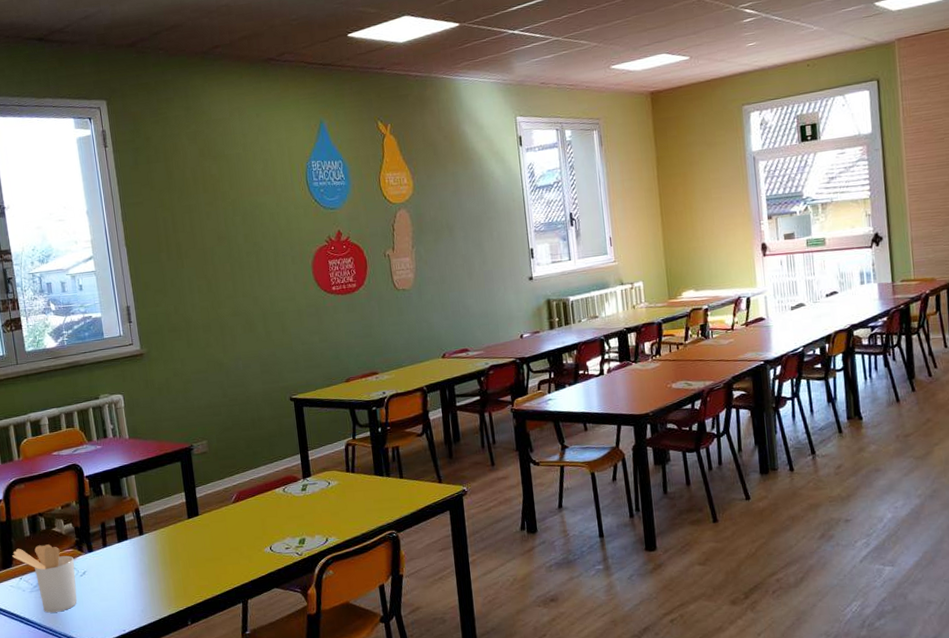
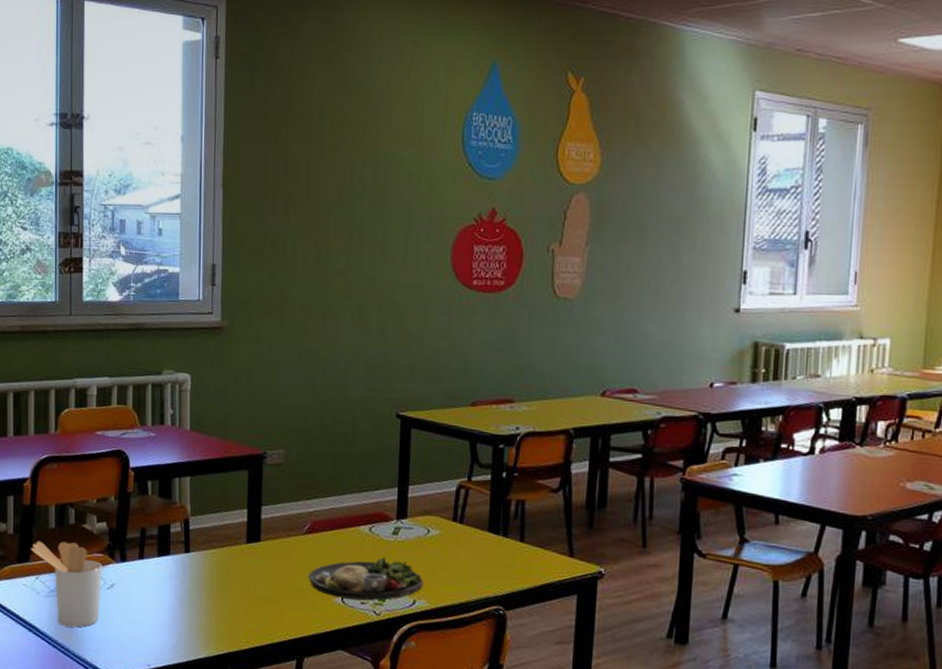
dinner plate: none [241,508,332,548] -> present [308,556,424,601]

